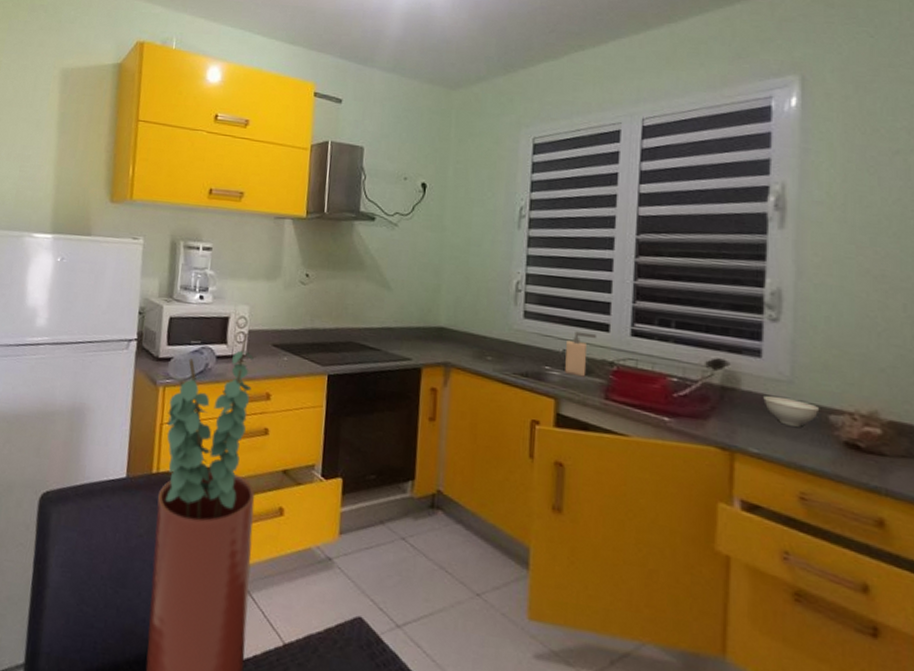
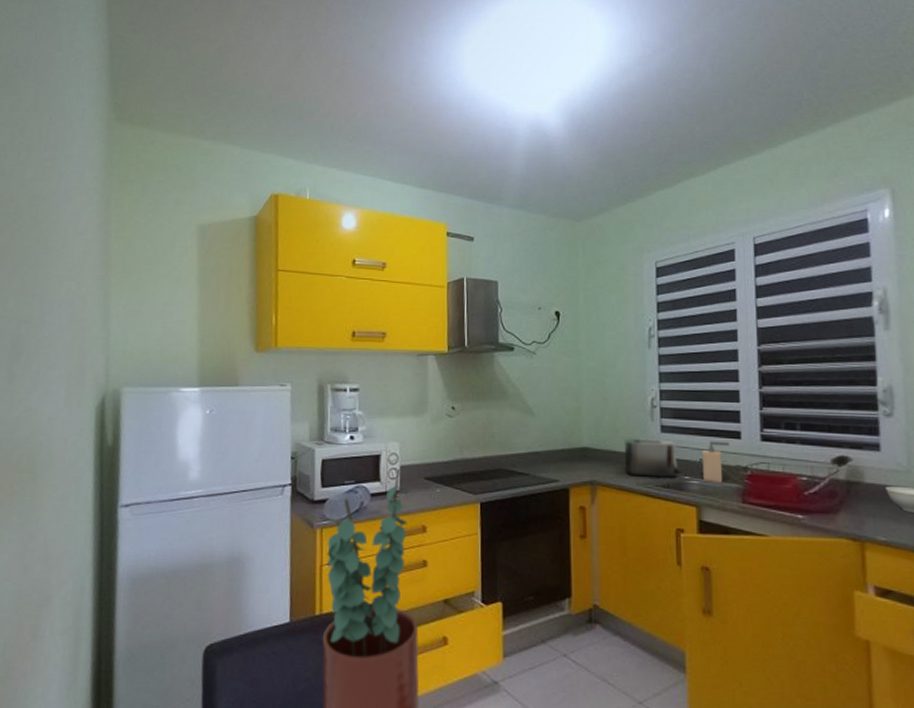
toaster: none [481,321,541,368] -> present [624,438,679,479]

